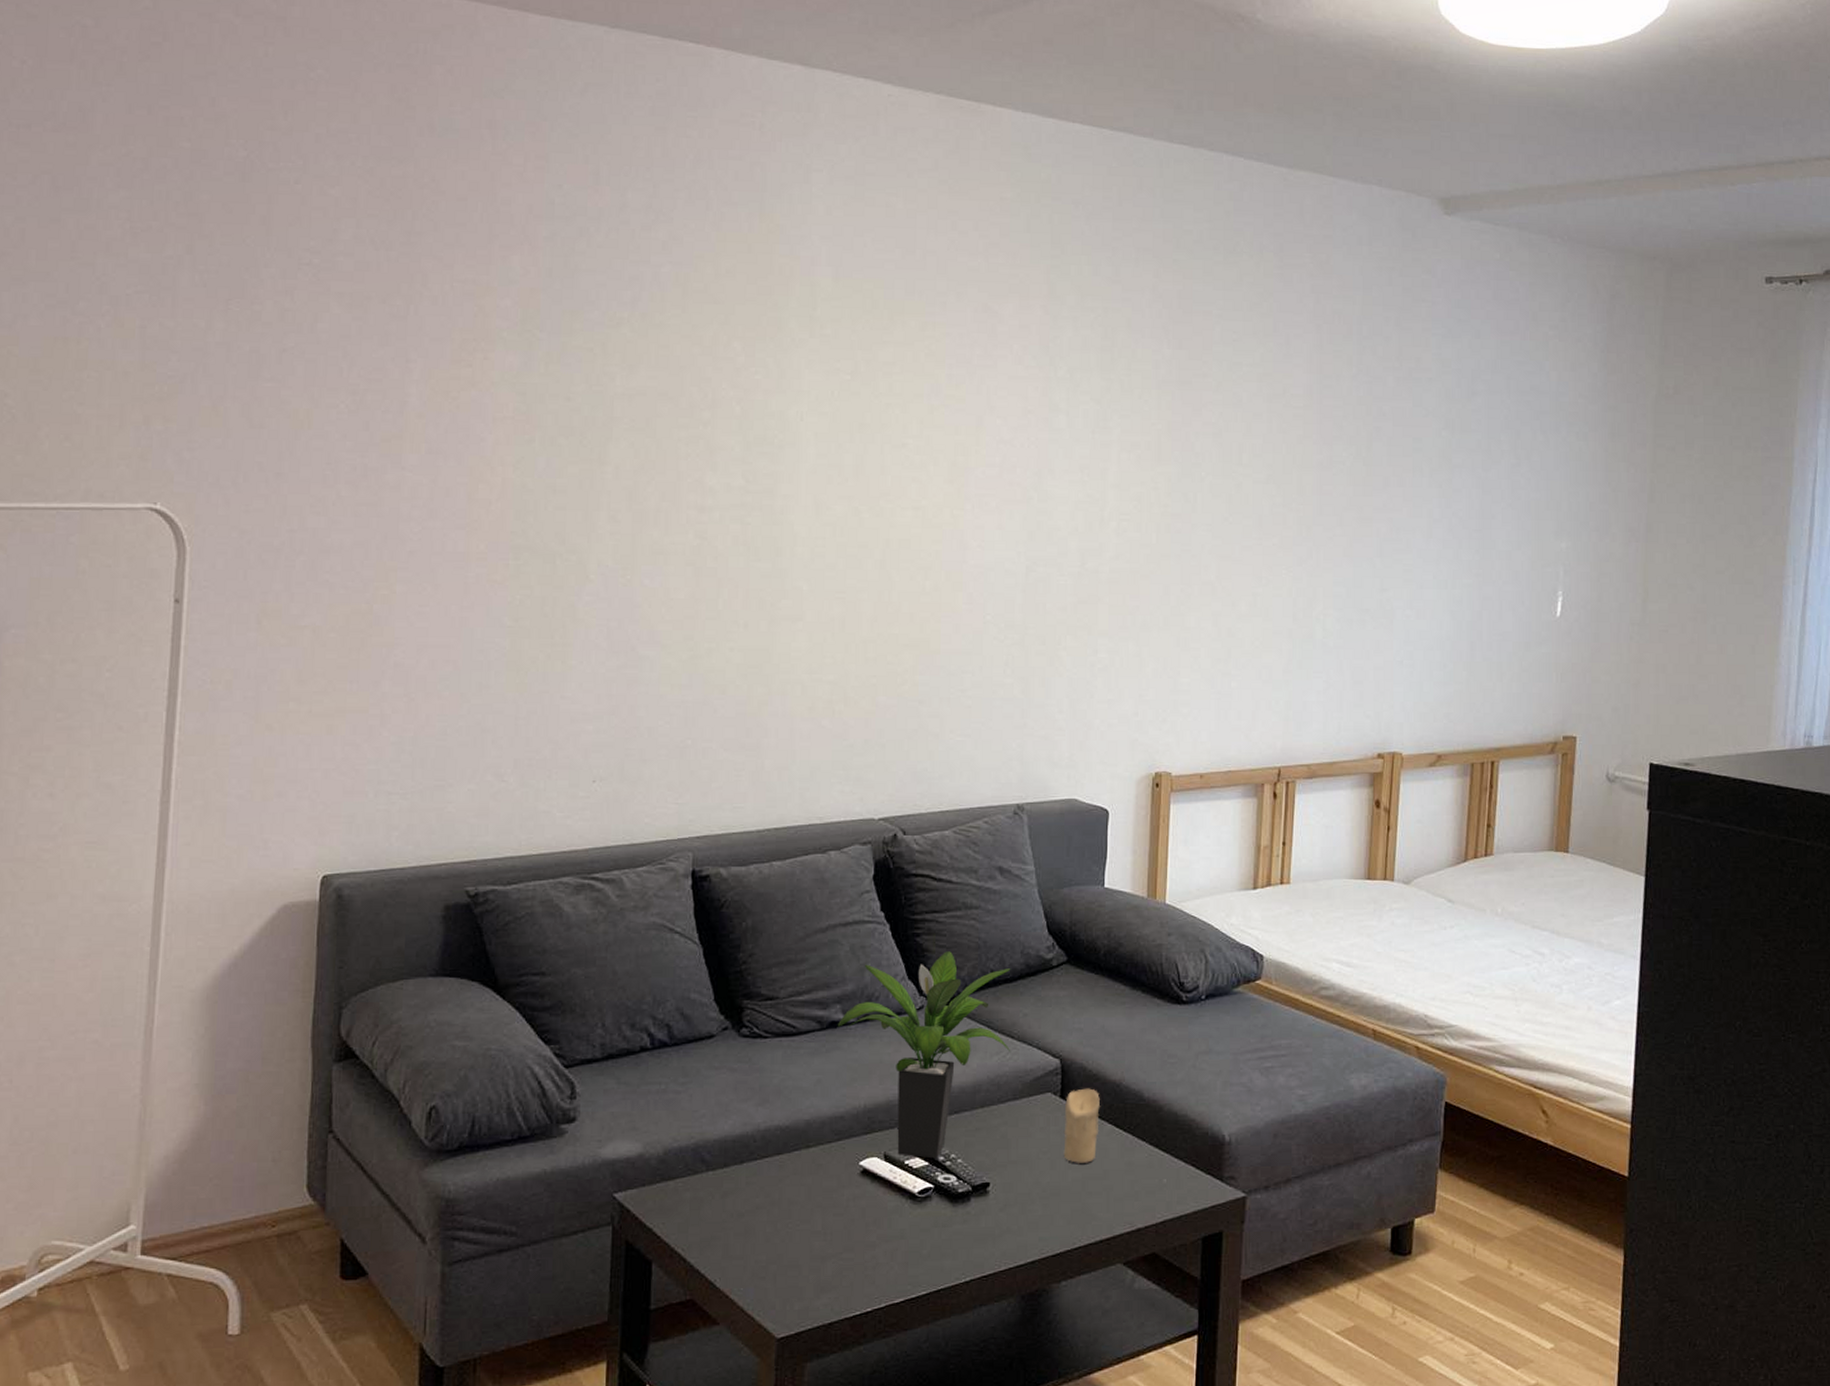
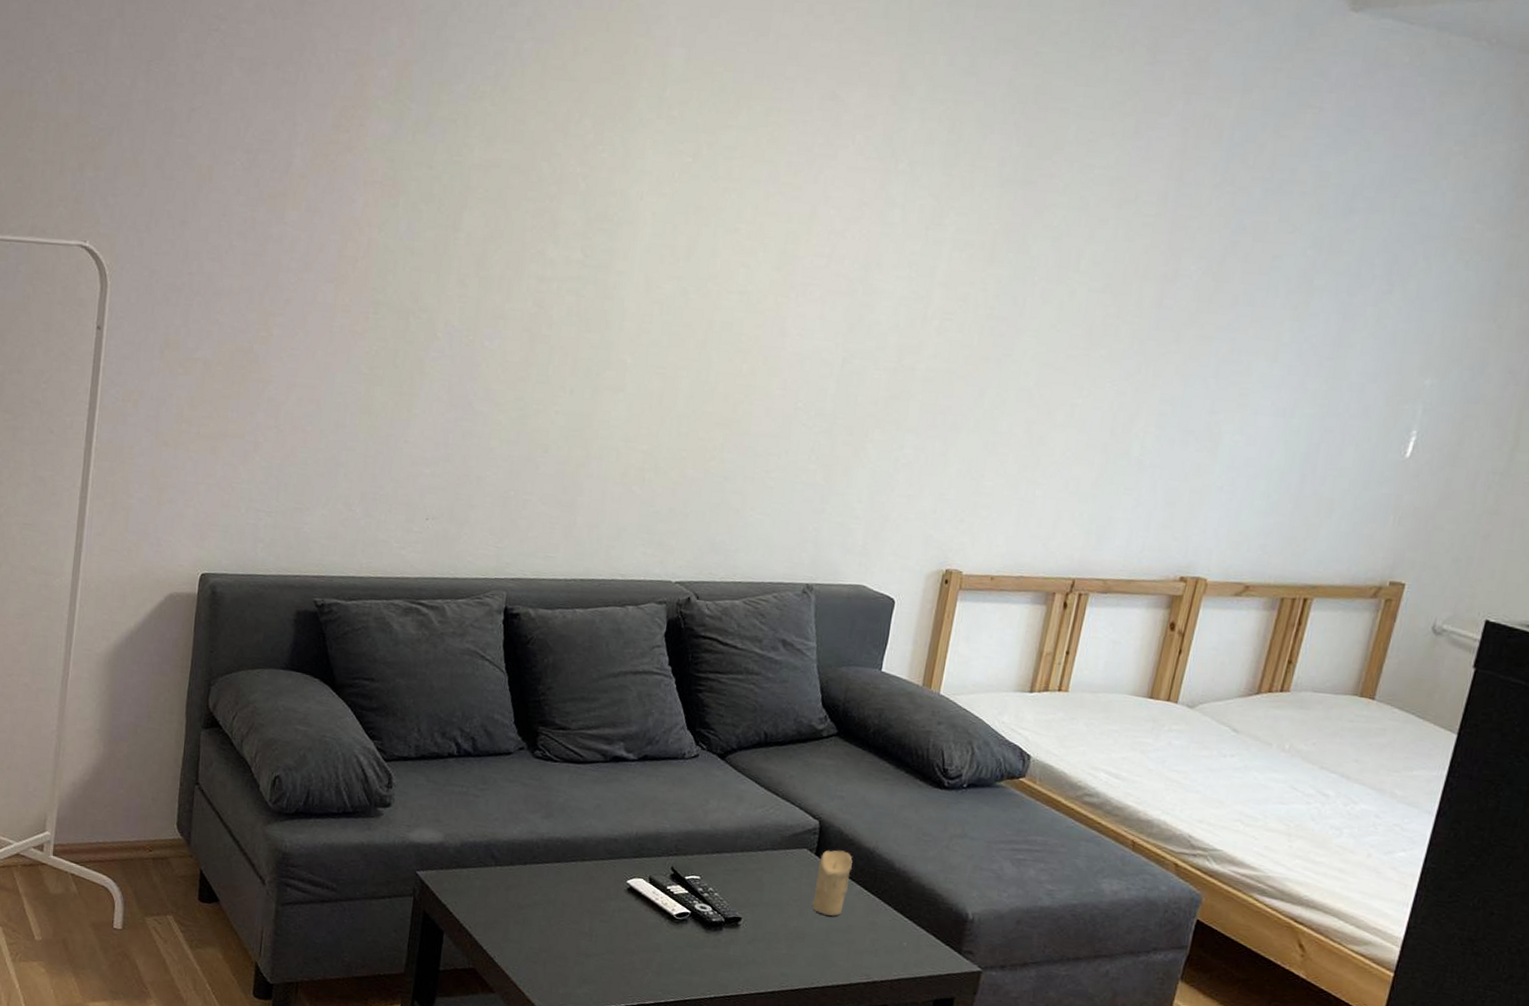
potted plant: present [837,951,1011,1159] -> none [619,709,783,889]

